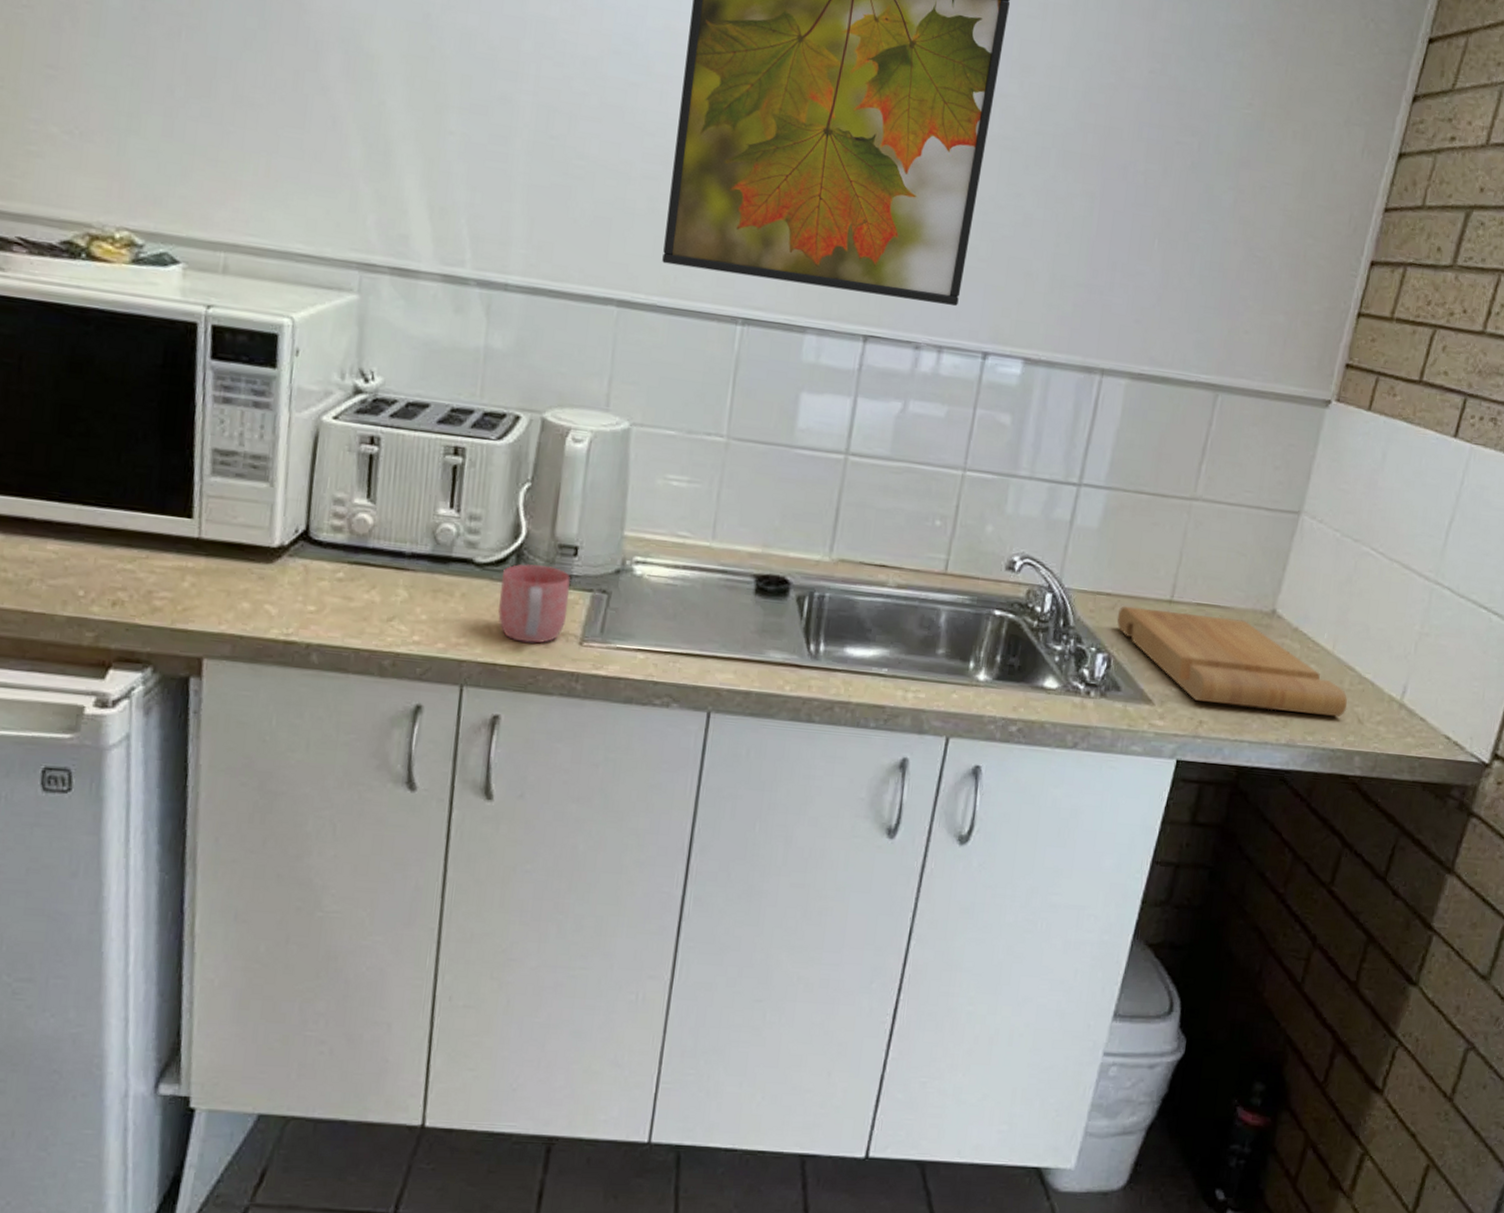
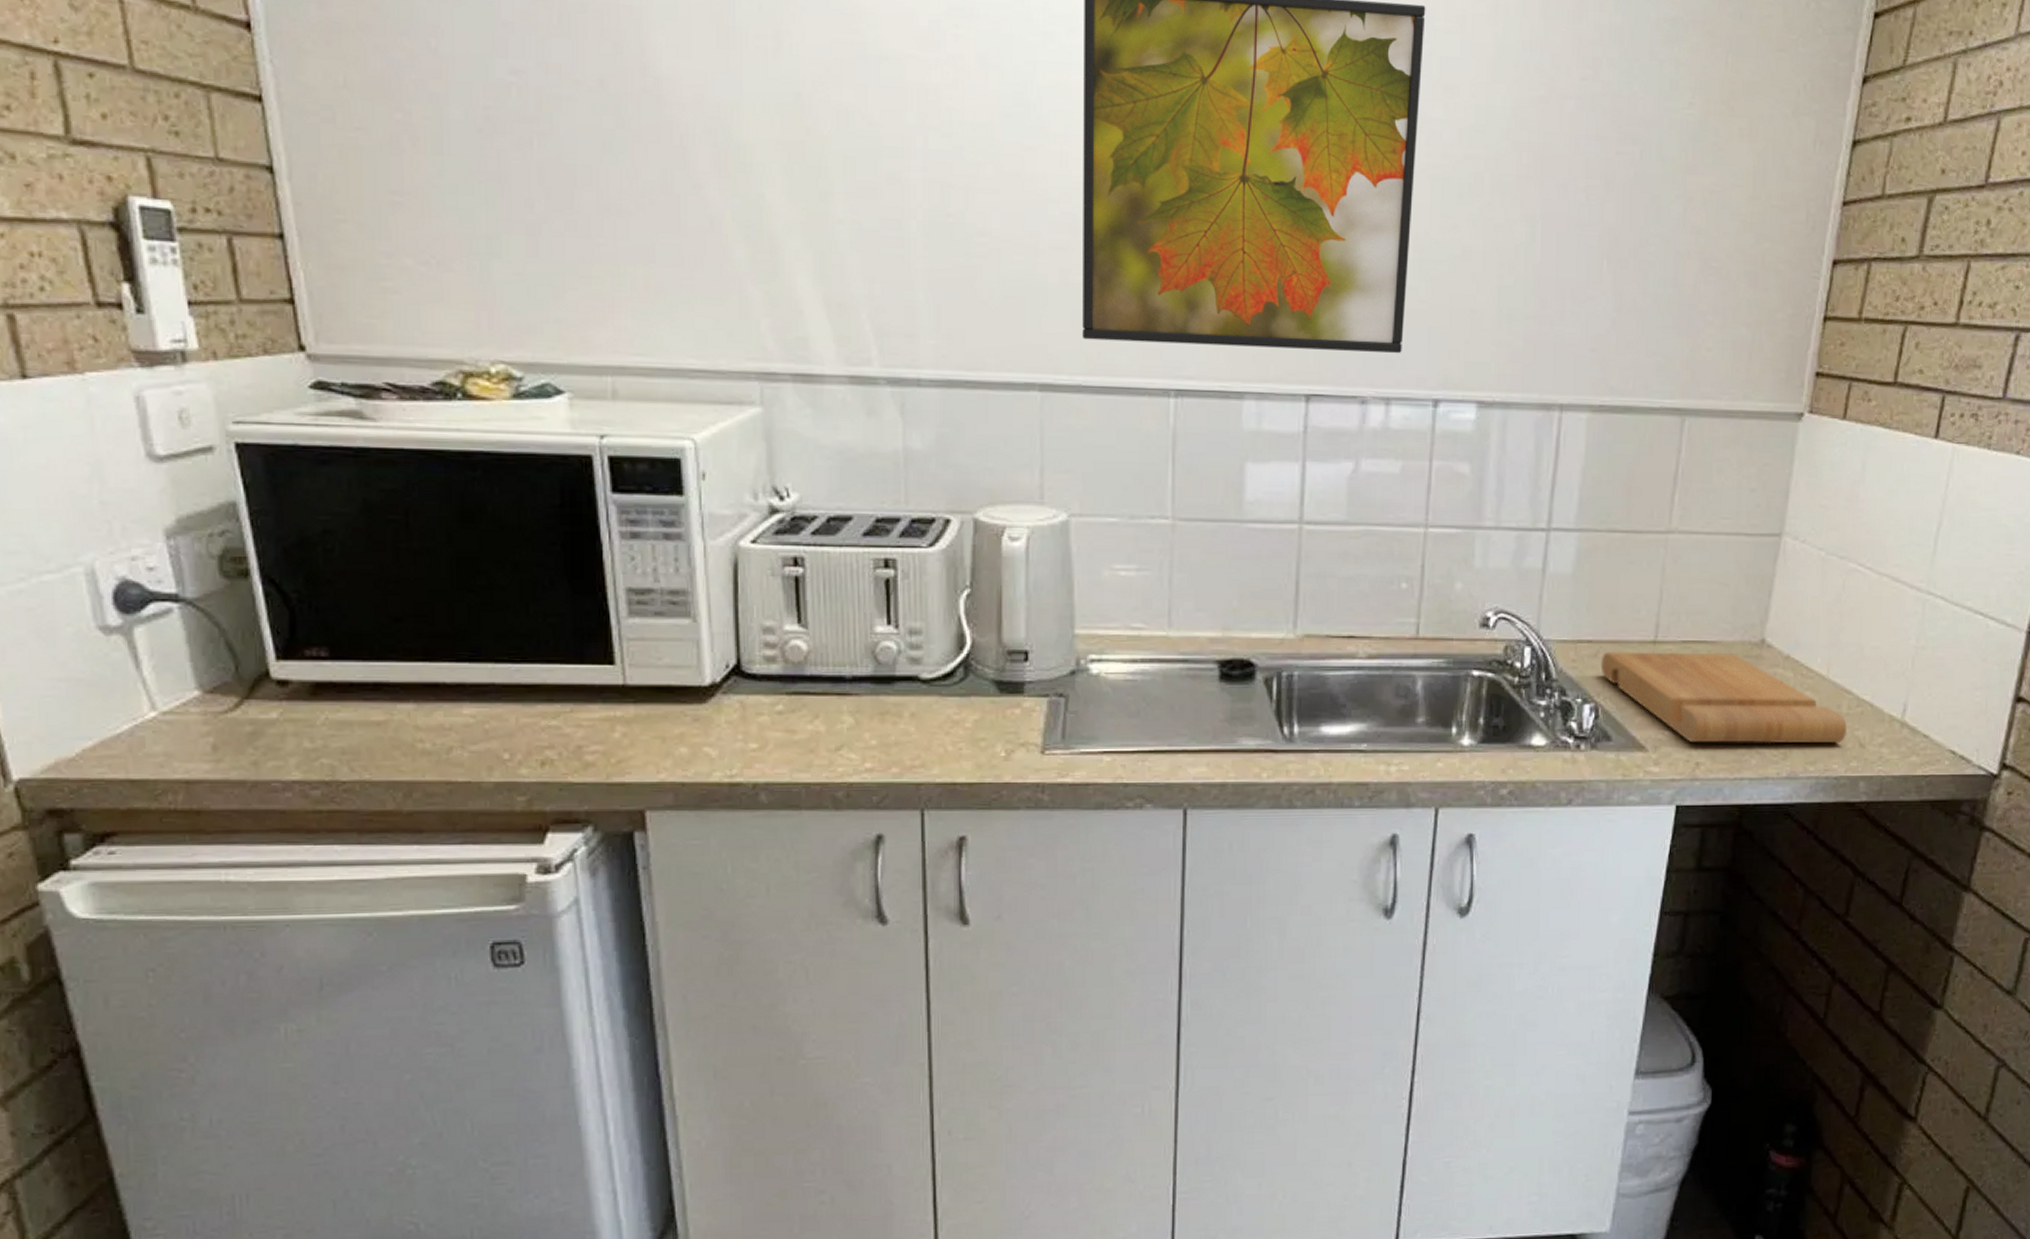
mug: present [497,563,571,644] -> none [950,674,1025,757]

